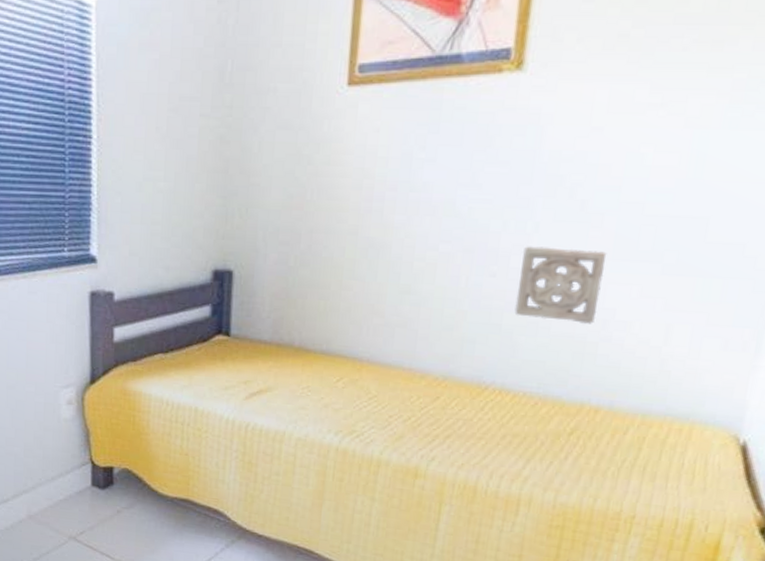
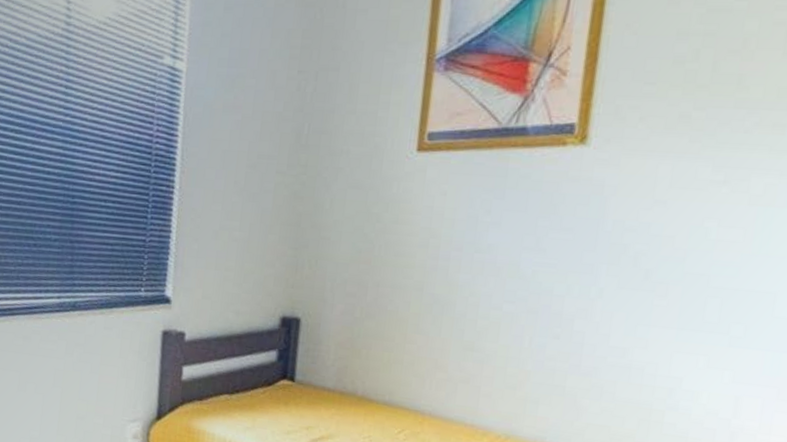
wall ornament: present [514,246,607,324] -> none [578,311,672,392]

